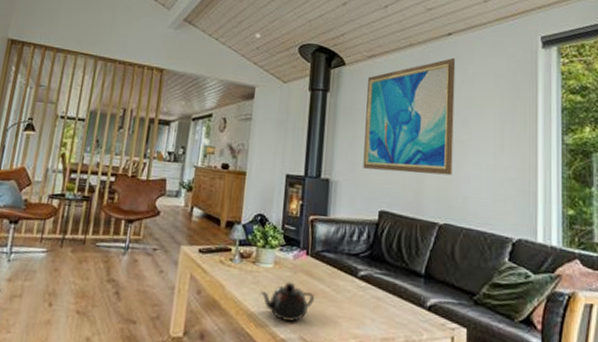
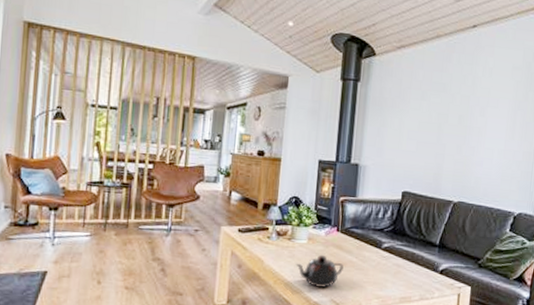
wall art: present [363,57,456,176] -> none [389,49,478,160]

